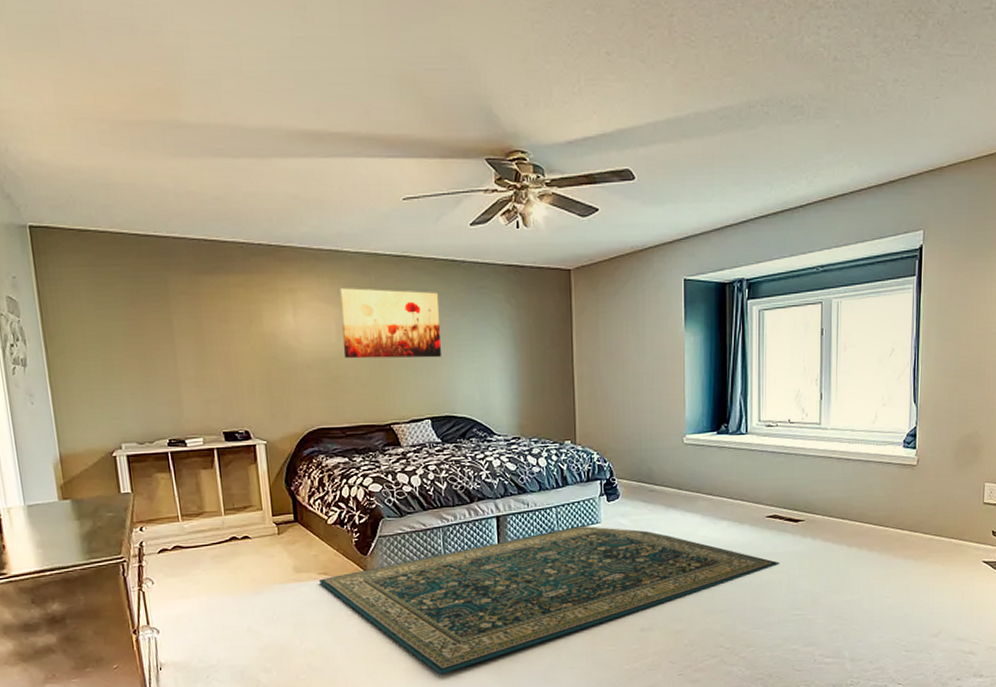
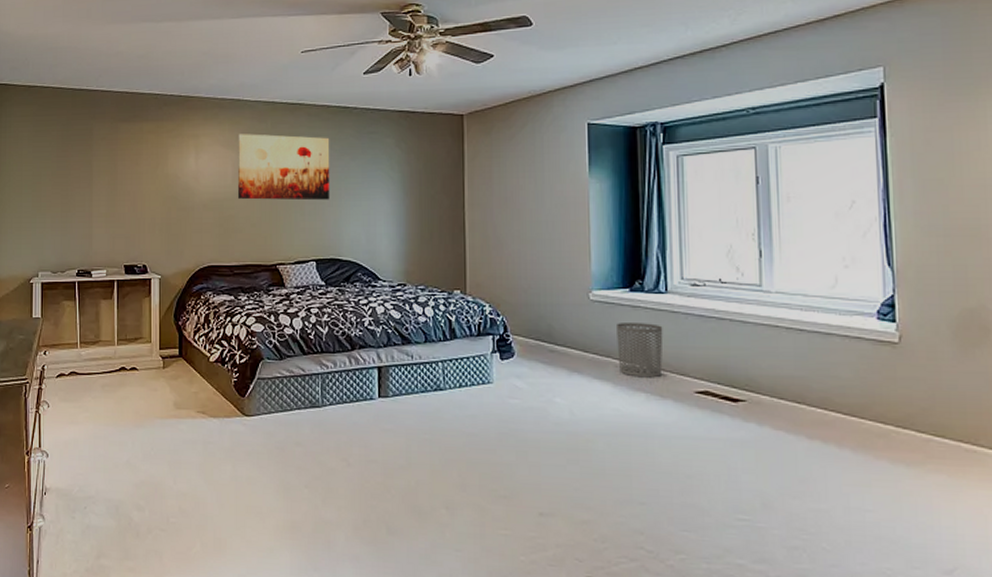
rug: present [319,525,779,675] -> none [197,384,715,538]
waste bin: none [706,461,743,508] -> present [617,323,663,378]

